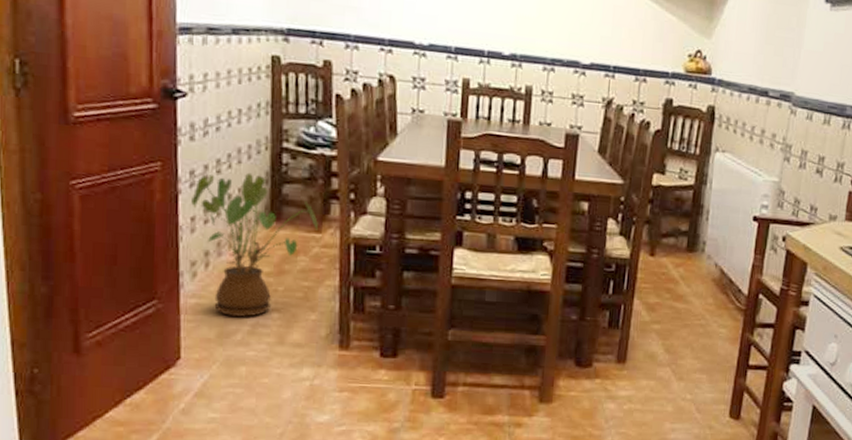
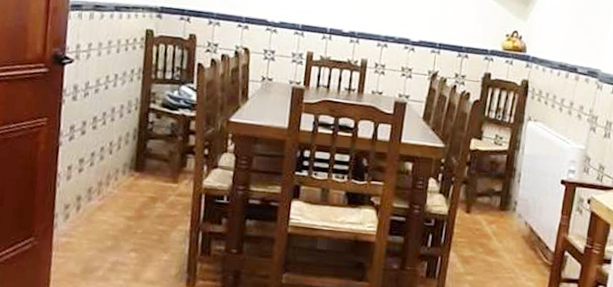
house plant: present [191,172,318,317] -> none [69,129,176,256]

